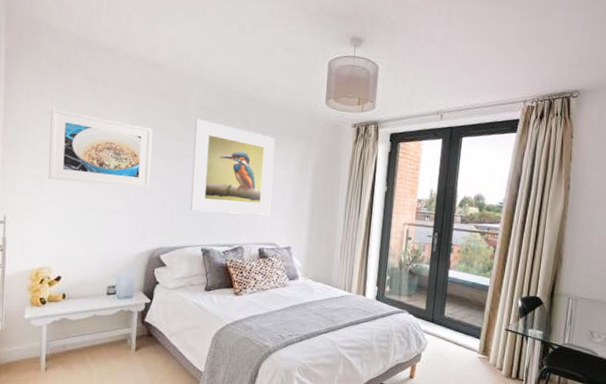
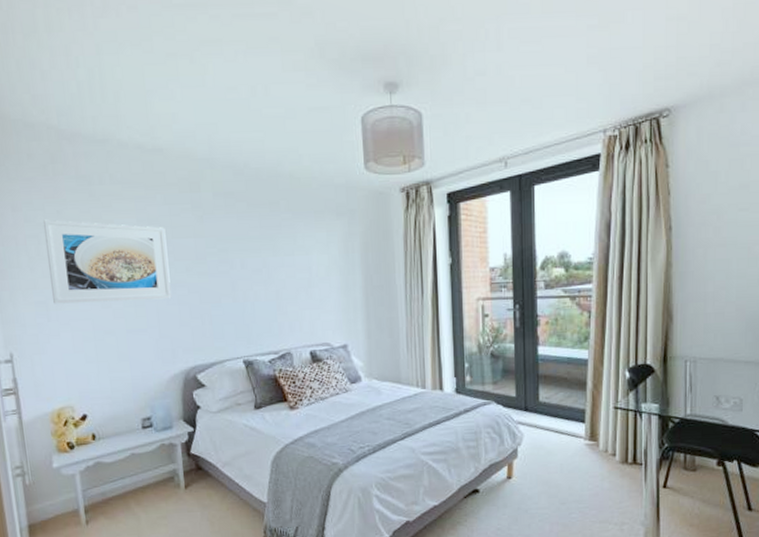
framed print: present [190,118,275,215] -> none [214,208,317,318]

